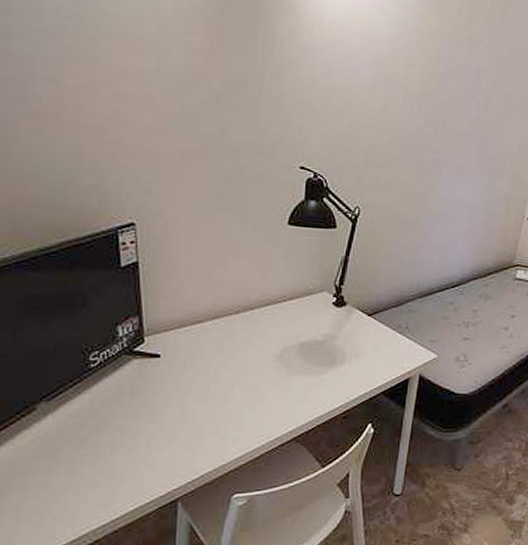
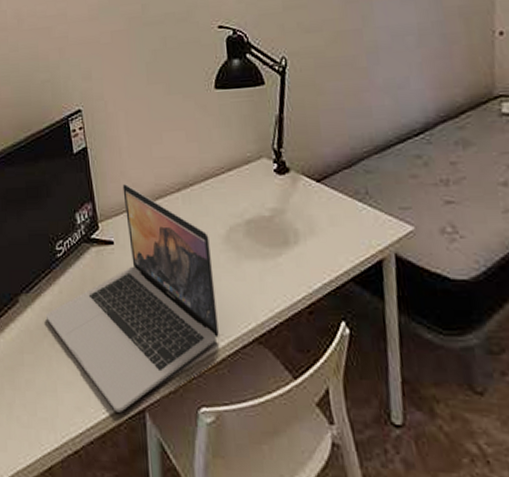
laptop: none [72,301,263,504] -> present [46,183,219,413]

